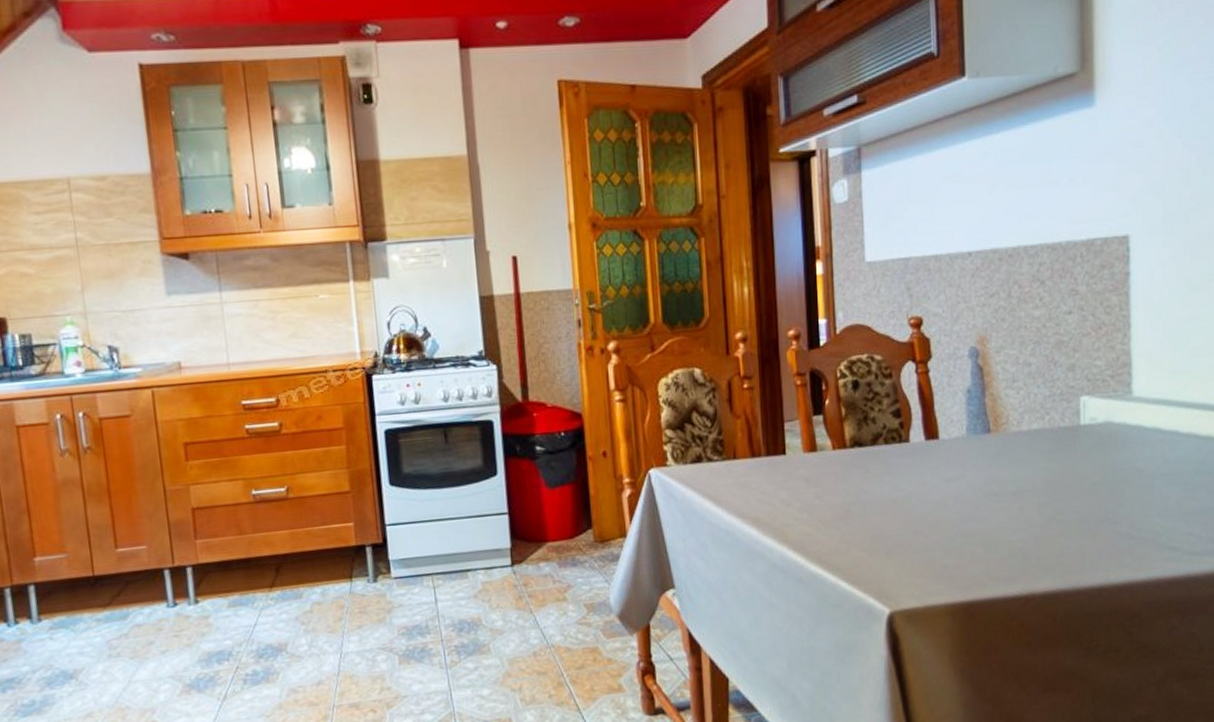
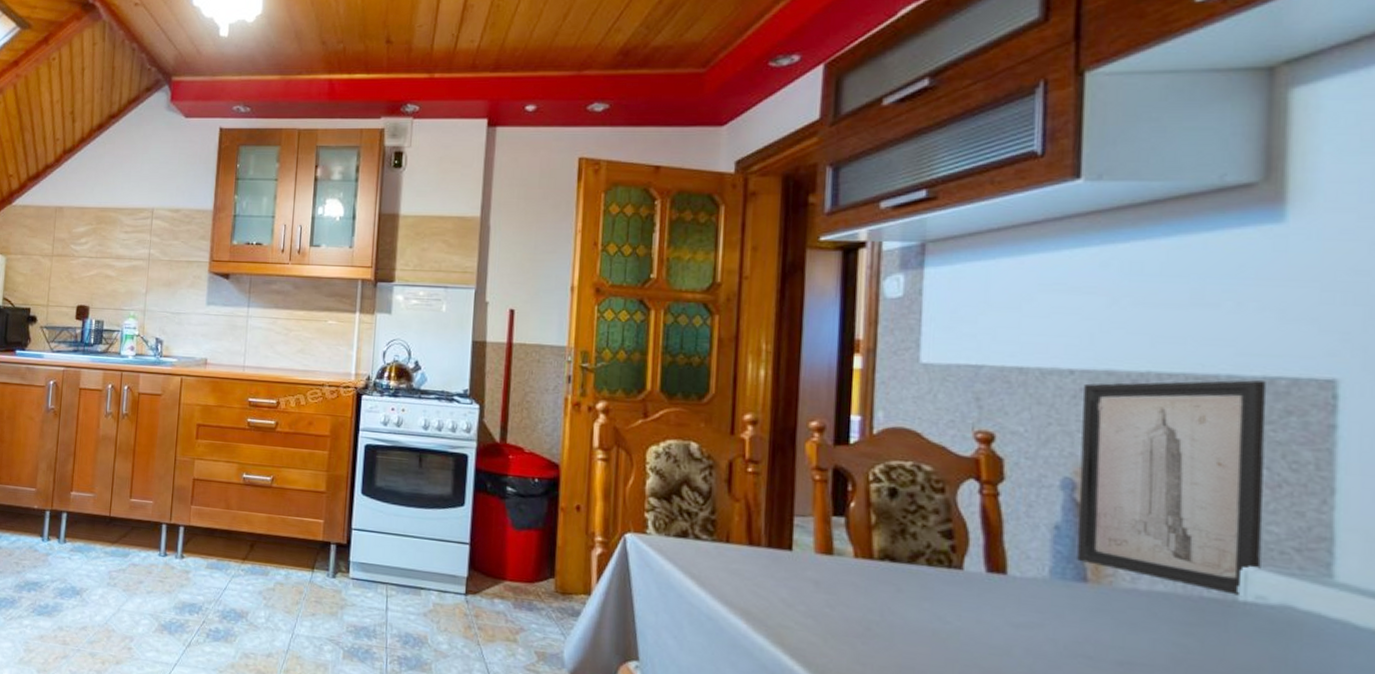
wall art: none [978,243,1092,421] -> present [1077,380,1267,596]

